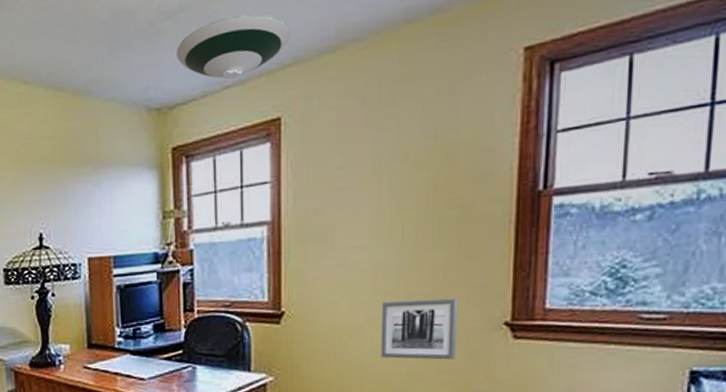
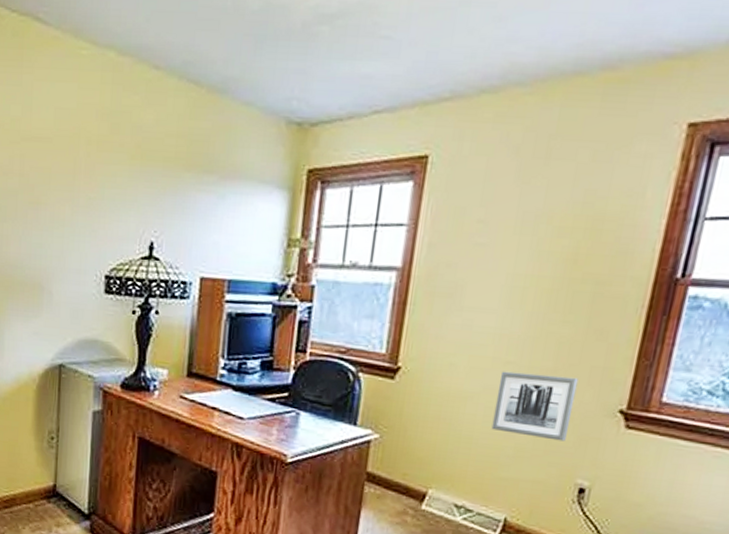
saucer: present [177,13,291,80] -> none [327,32,454,104]

